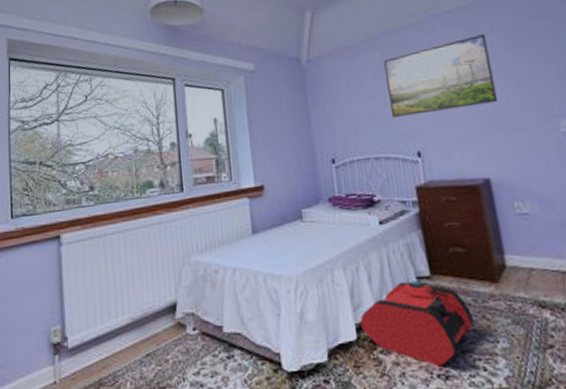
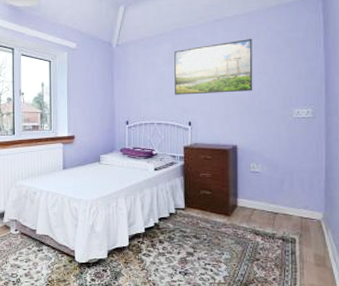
backpack: present [359,280,475,367] -> none [132,210,210,267]

